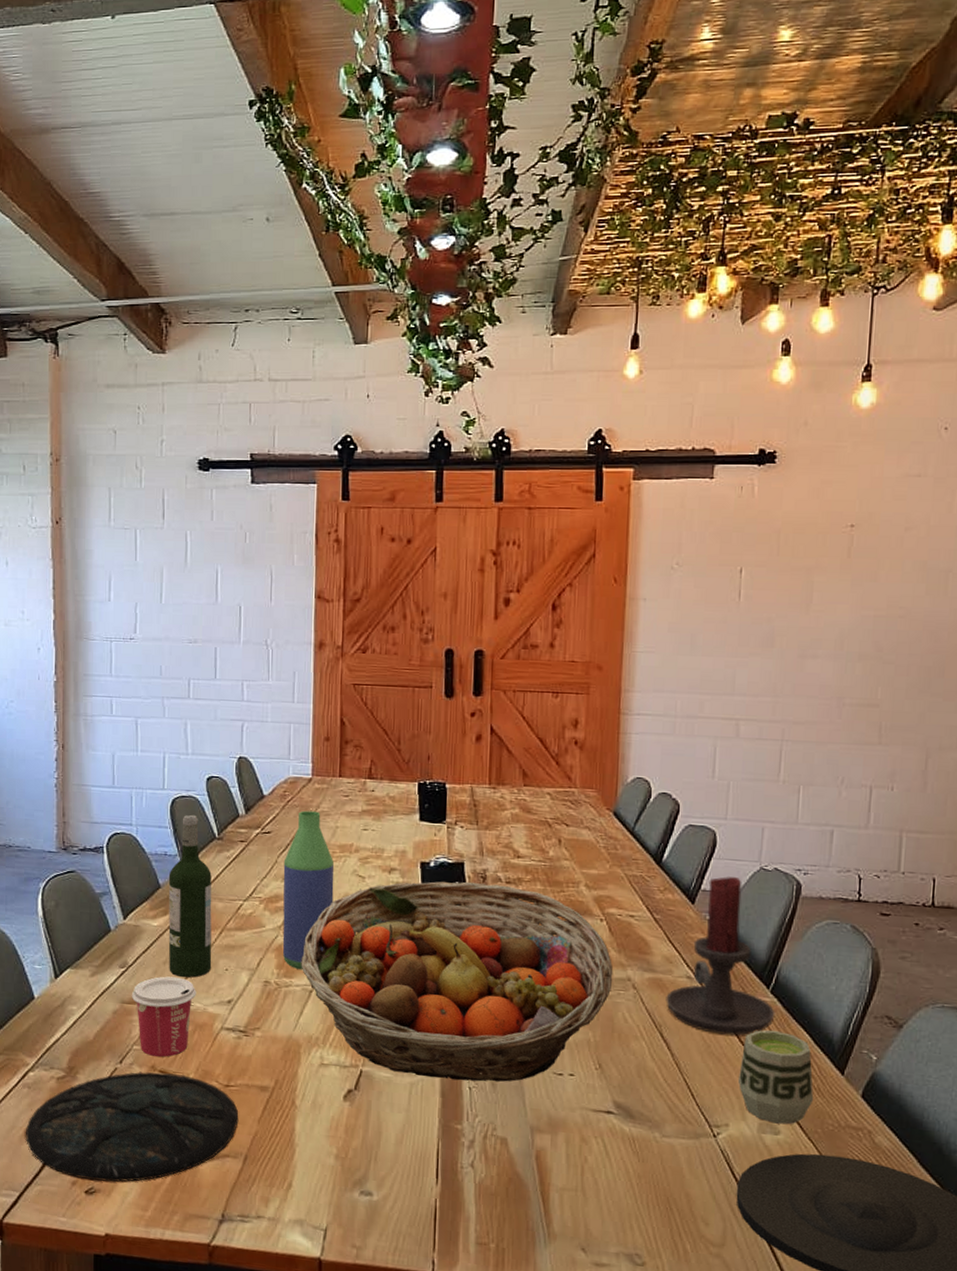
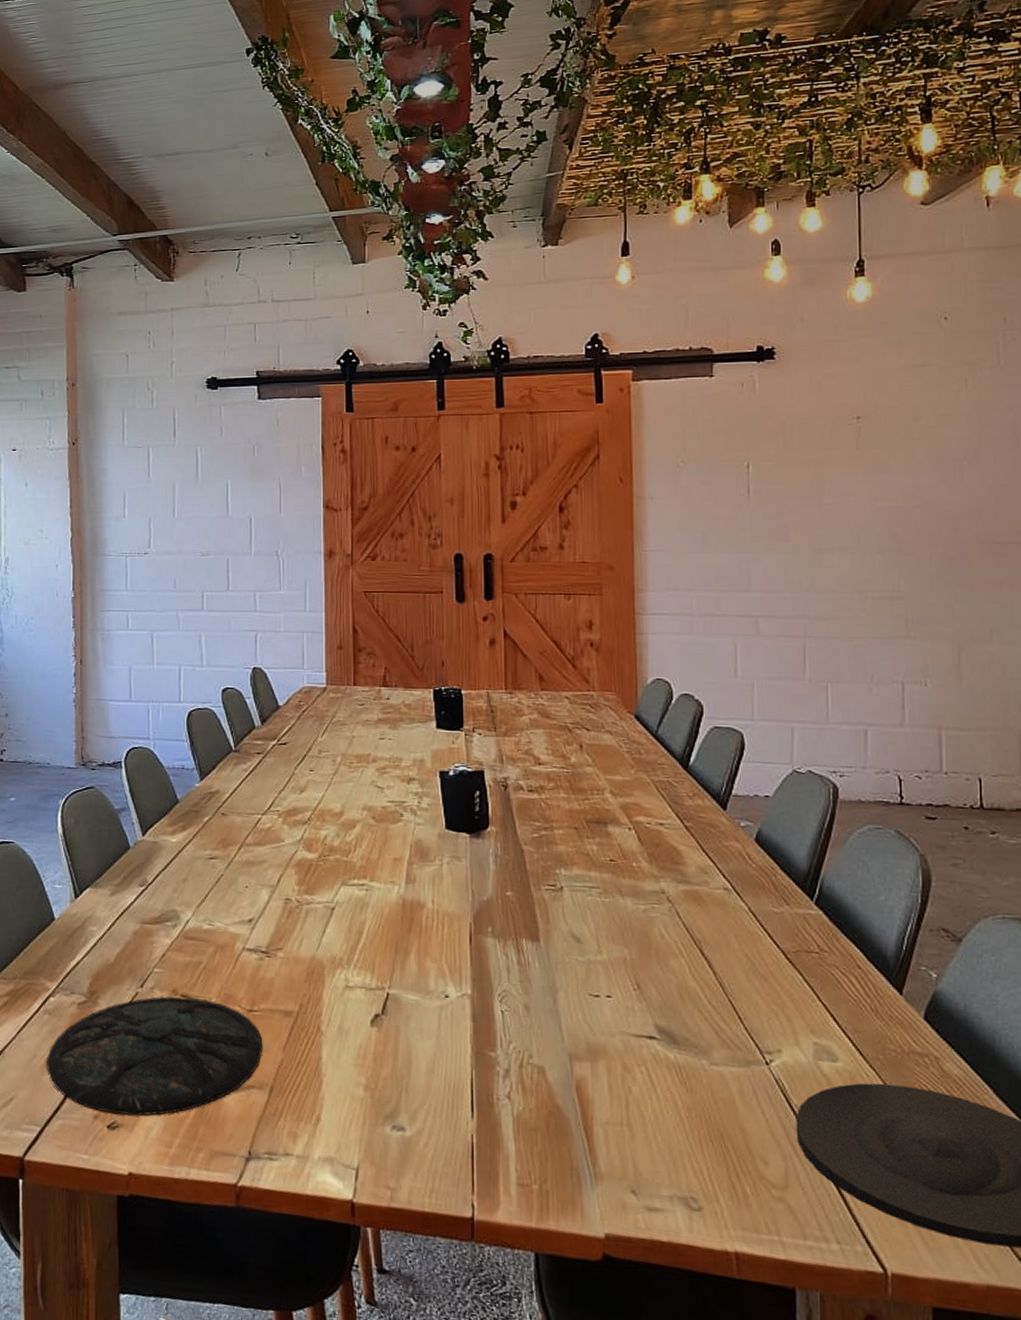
cup: present [131,976,196,1057] -> none [151,894,217,981]
wine bottle: present [168,814,212,978] -> none [186,727,232,896]
bottle: present [282,810,335,970] -> none [301,720,353,887]
fruit basket: present [301,881,614,1082] -> none [322,790,646,1005]
candle holder: present [666,876,775,1036] -> none [703,780,822,952]
cup: present [738,1030,814,1125] -> none [788,945,872,1050]

